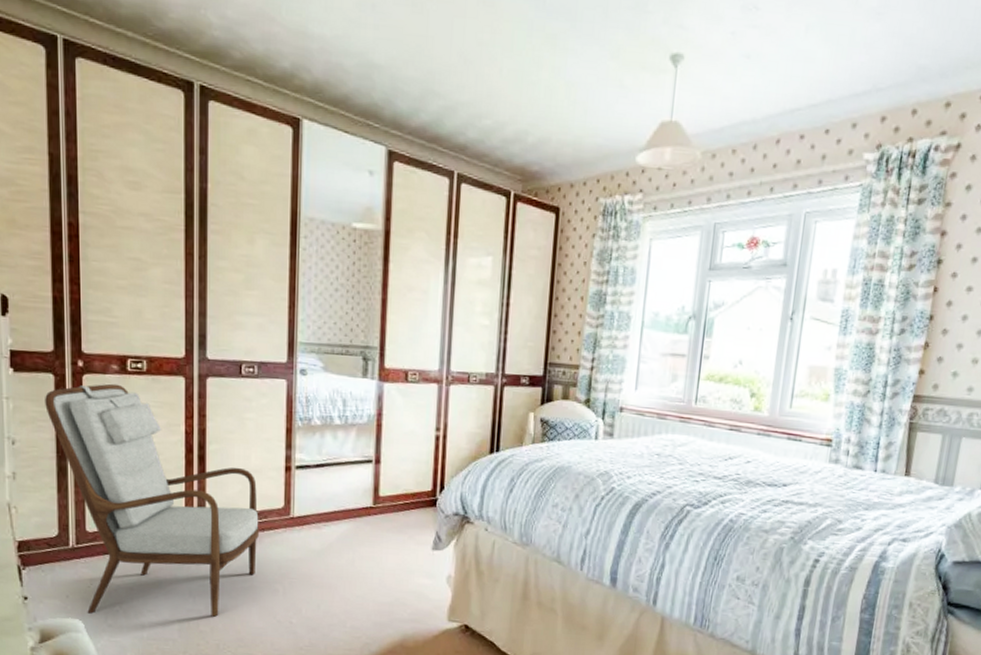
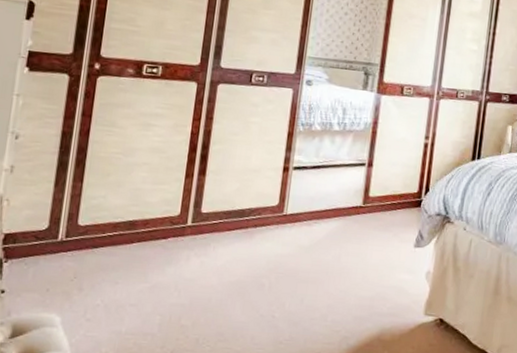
armchair: present [45,383,259,617] -> none [55,85,255,311]

